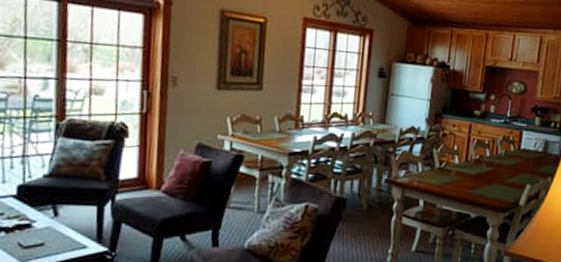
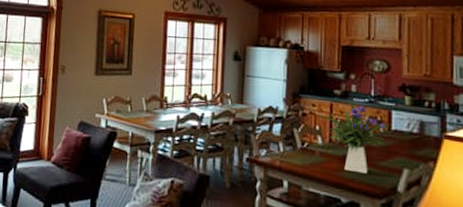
flower arrangement: none [458,122,520,190] -> present [319,101,390,174]

